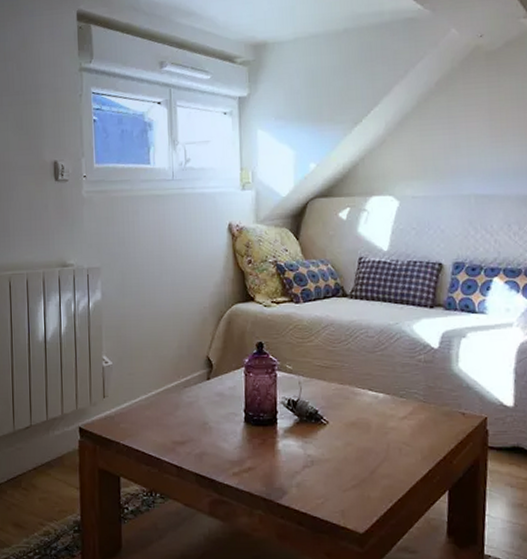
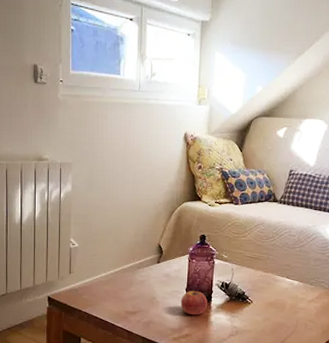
apple: none [239,409,272,443] -> present [181,289,207,315]

